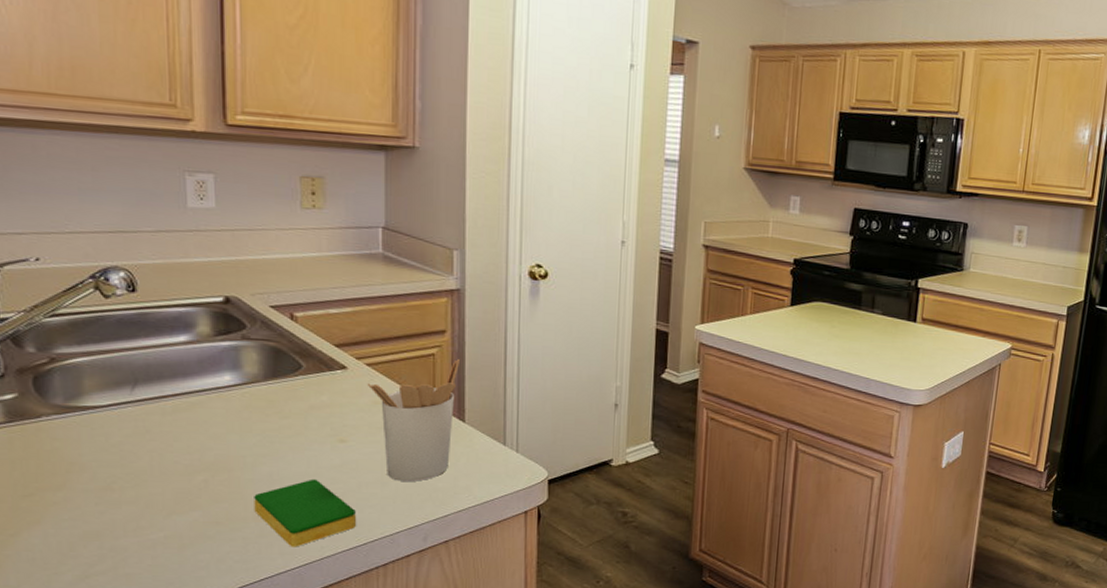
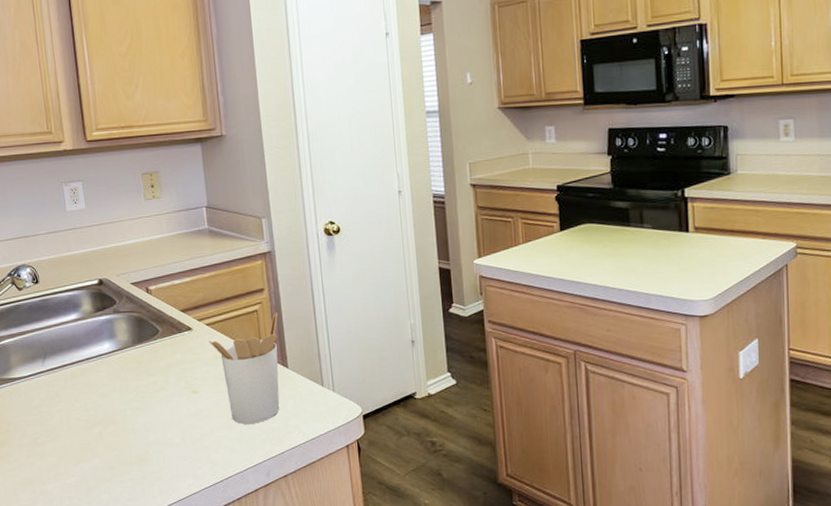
dish sponge: present [254,478,356,547] -> none [135,426,213,486]

